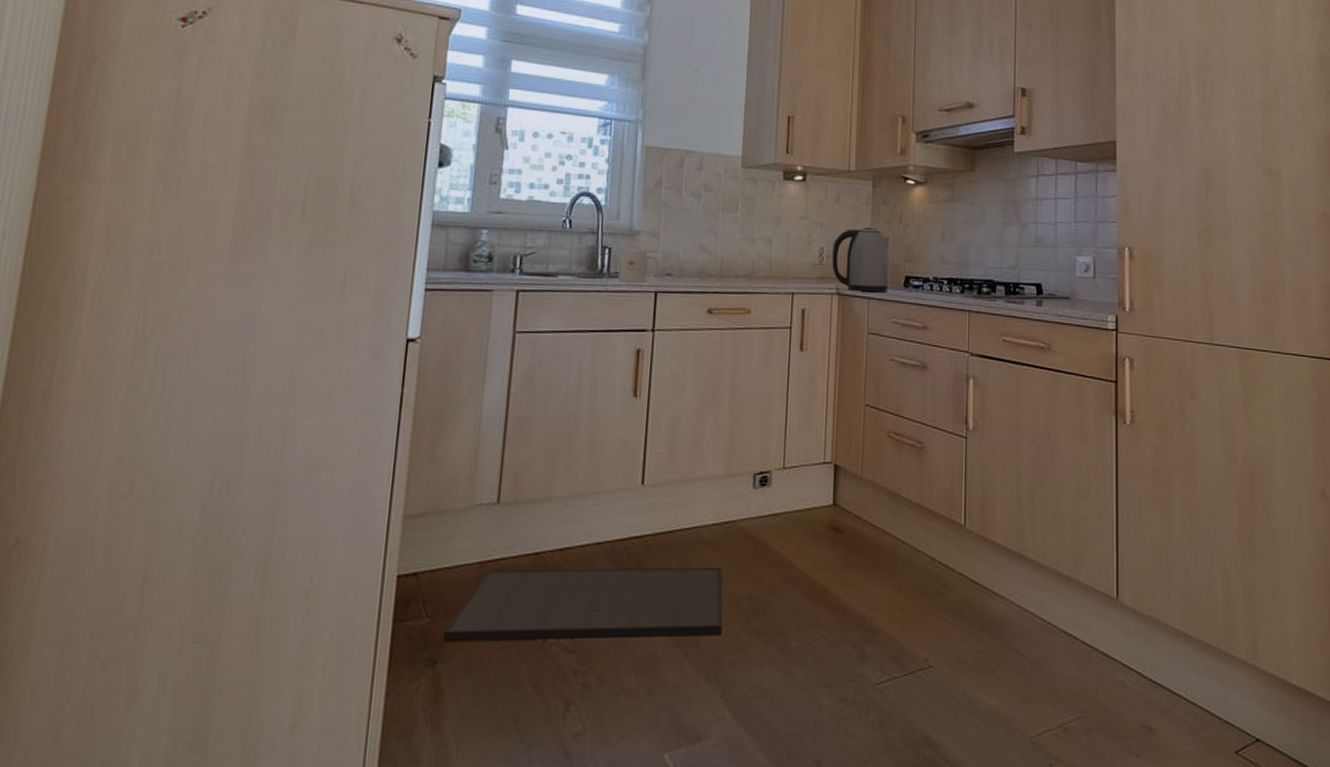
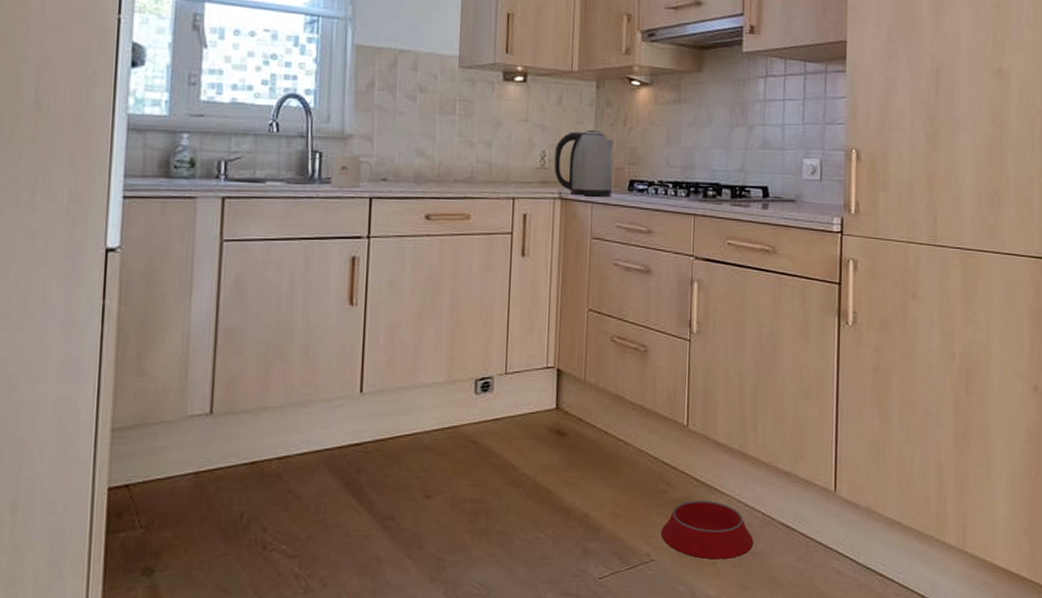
doormat: present [443,567,723,641] -> none [159,471,445,550]
pet bowl: none [940,604,1035,668] -> present [662,500,754,560]

